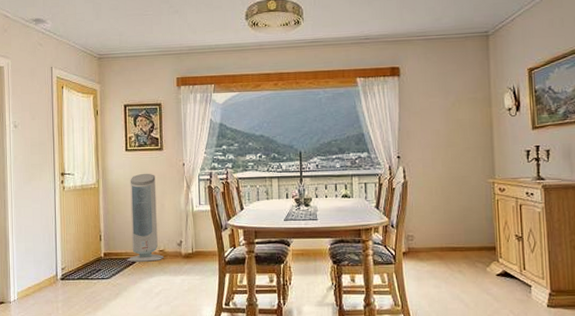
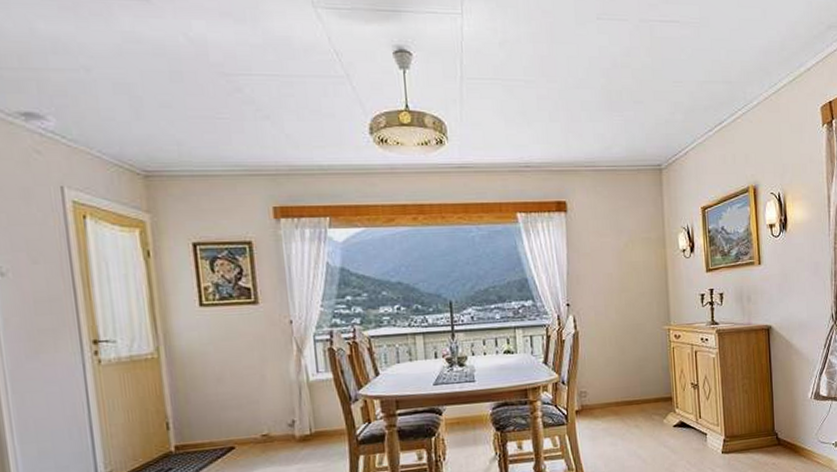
air purifier: present [127,173,165,262] -> none [209,335,270,454]

